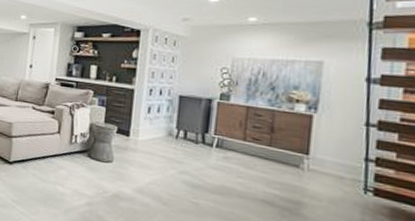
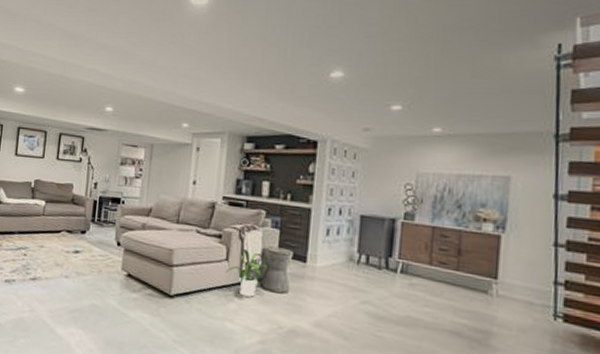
house plant: none [57,123,94,166] -> present [225,249,267,297]

